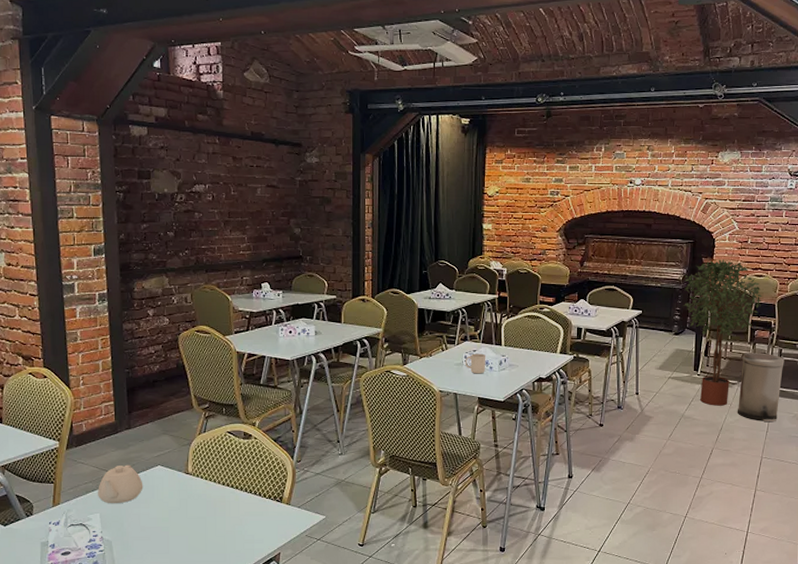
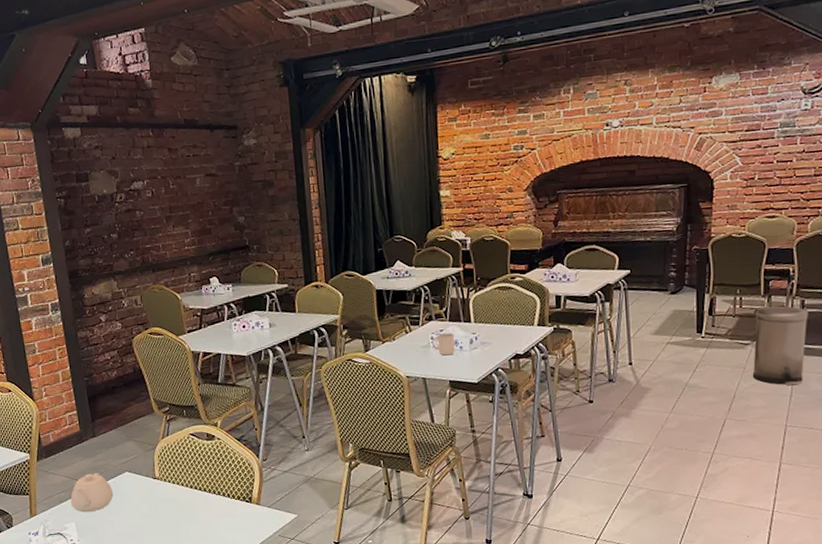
potted tree: present [683,259,762,406] -> none [679,202,776,371]

